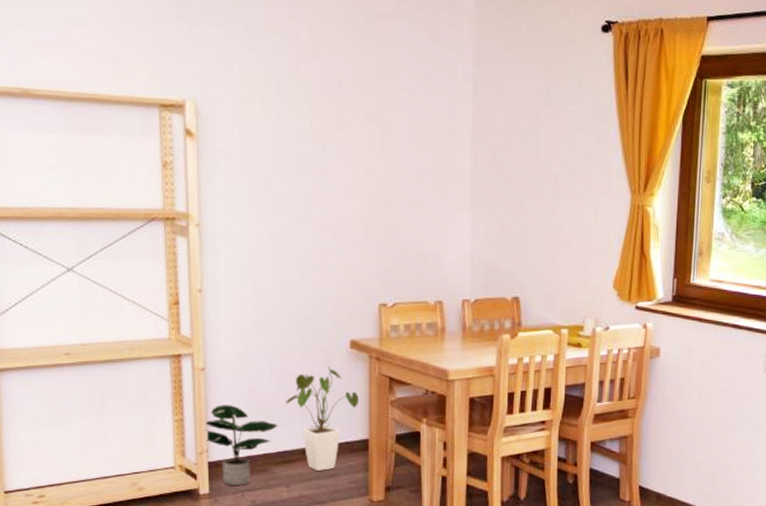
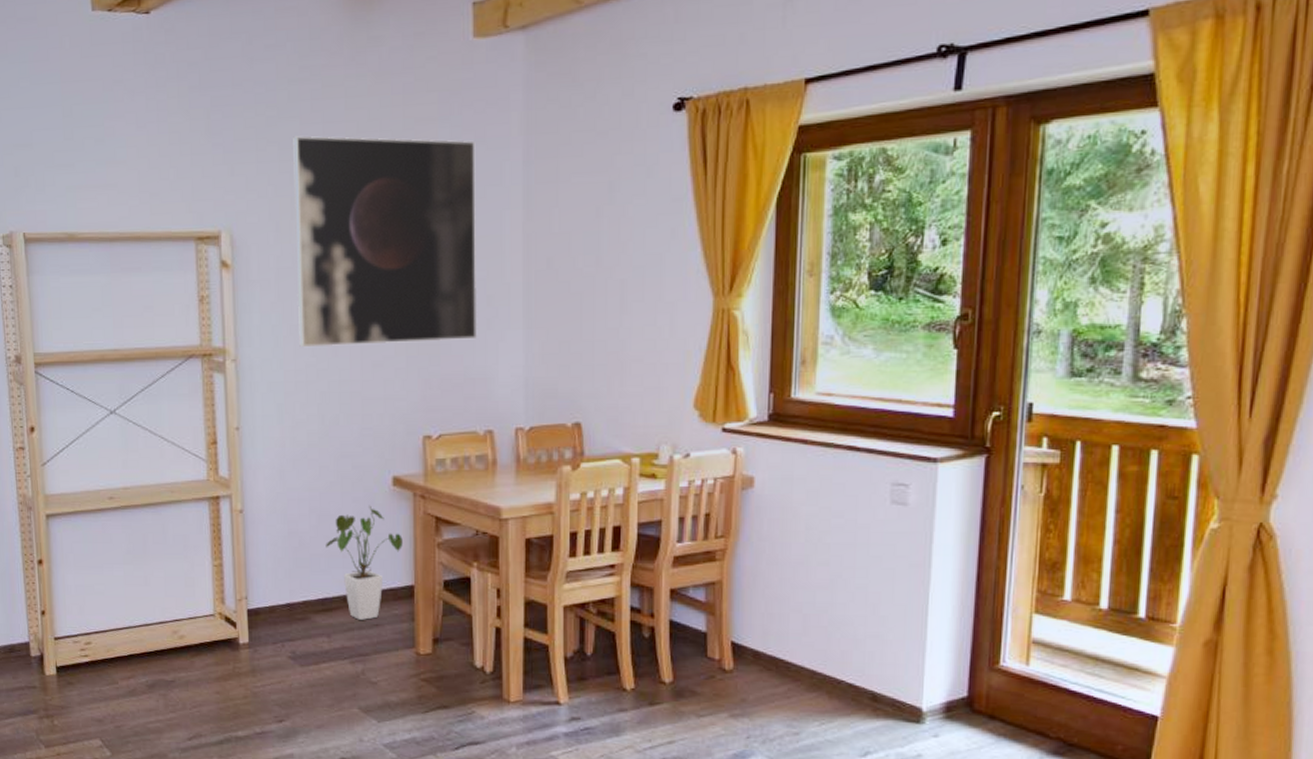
potted plant: present [205,405,278,485] -> none [244,549,318,635]
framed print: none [259,17,431,219] -> present [293,136,478,348]

